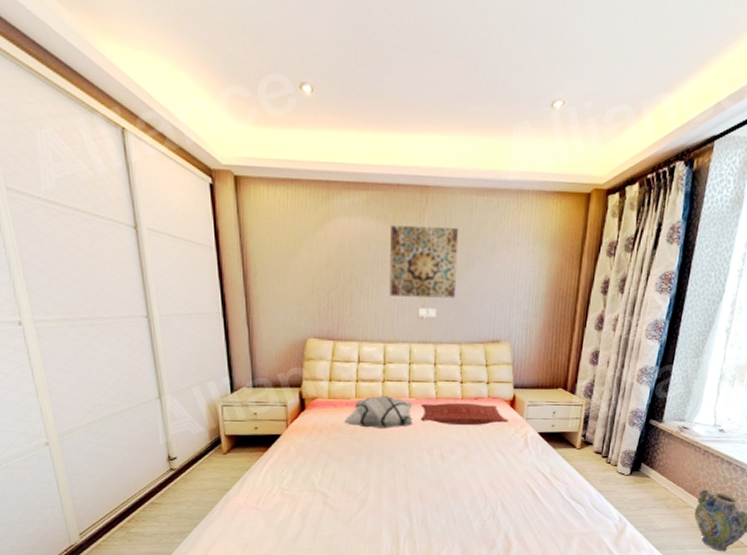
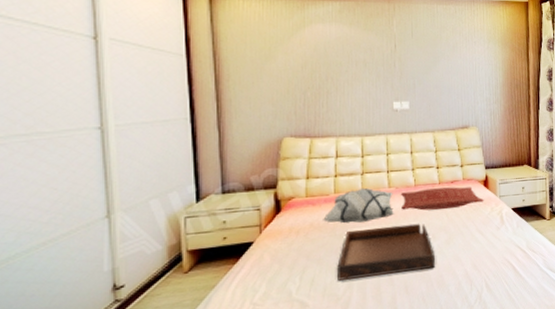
serving tray: none [356,435,451,480] -> present [337,223,435,281]
wall art: present [389,225,459,298] -> none [363,30,426,92]

